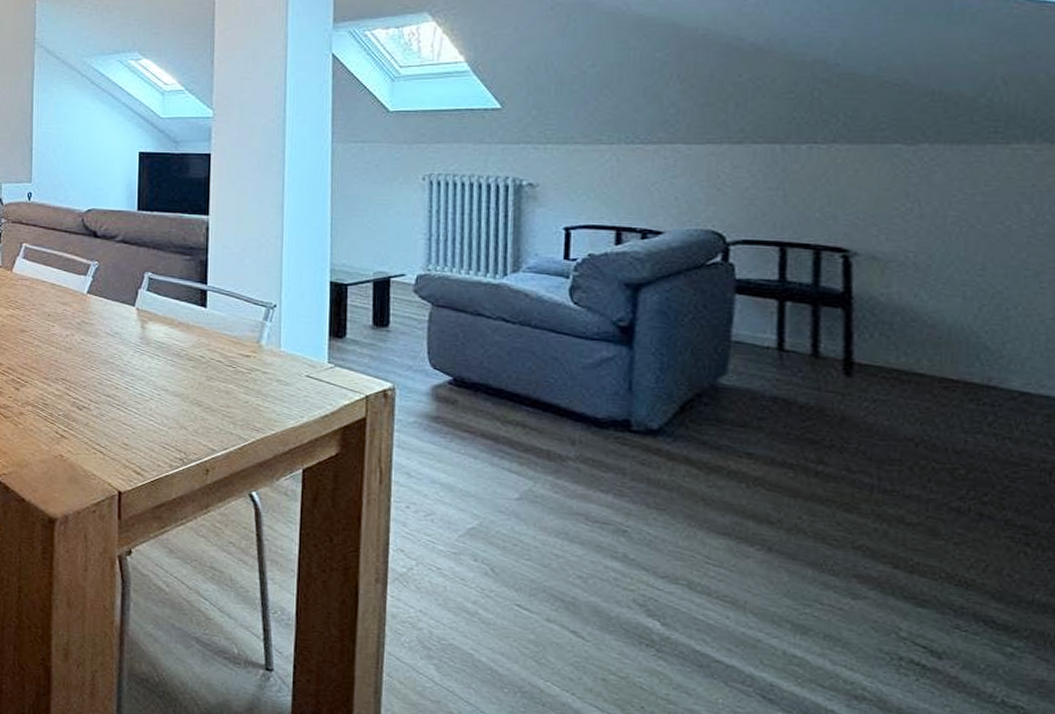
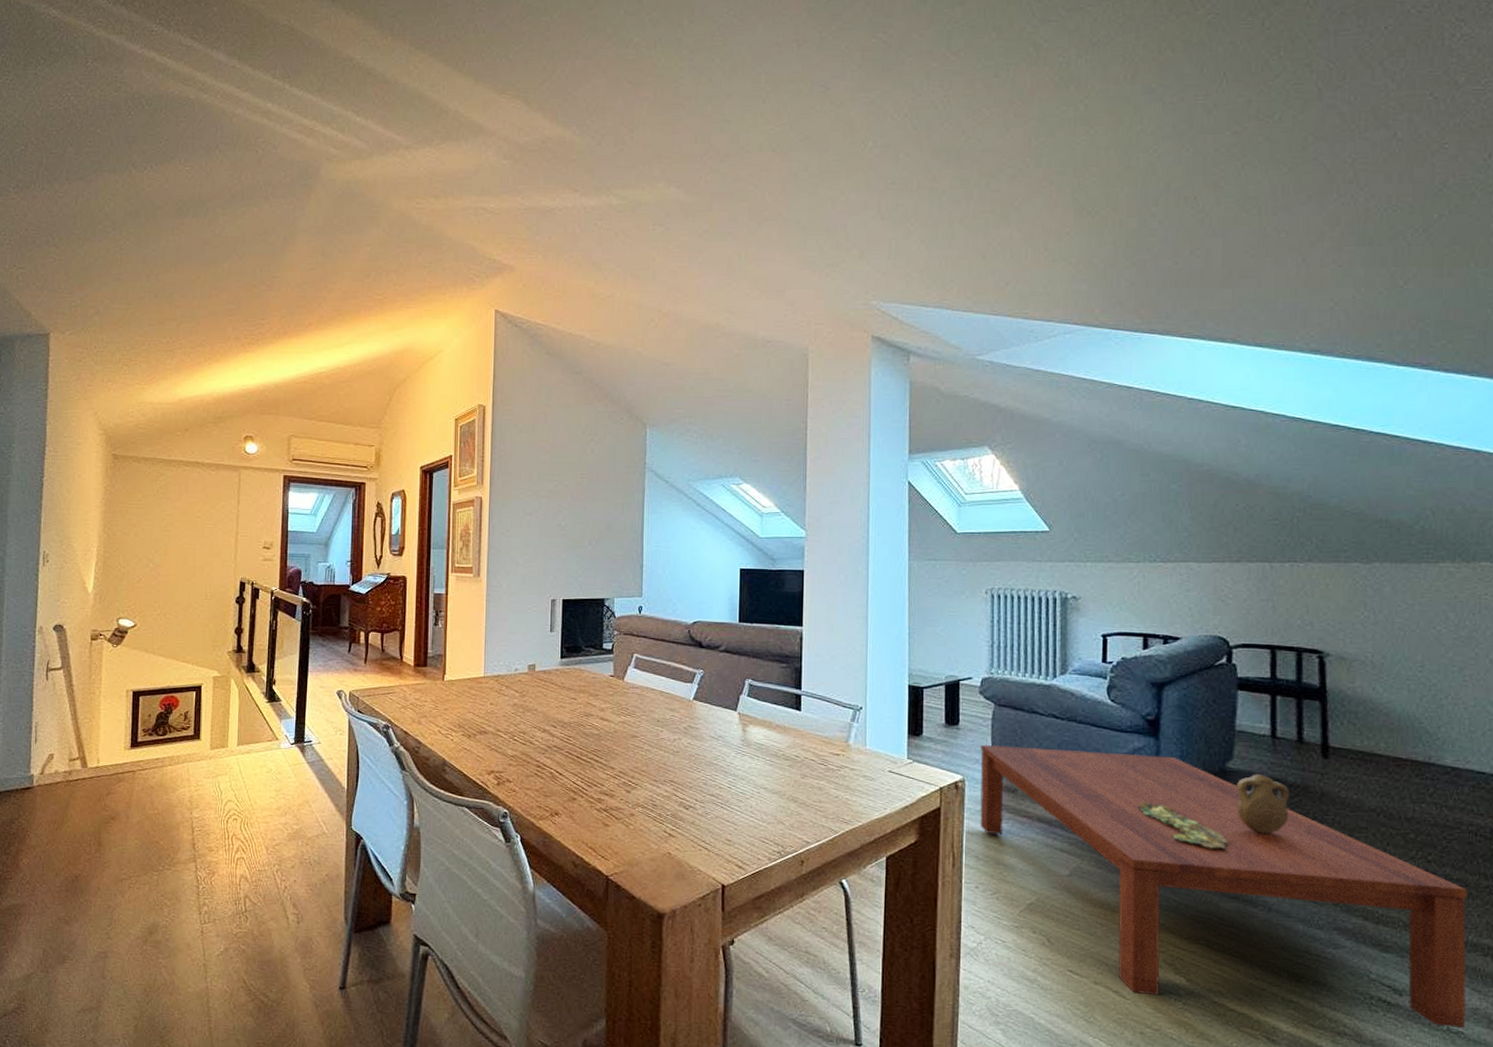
coffee table: none [412,350,1036,702] -> present [980,745,1468,1028]
decorative bowl: none [604,419,719,477] -> present [1137,801,1228,849]
pilgrim flask: none [730,392,800,463] -> present [1236,774,1290,835]

